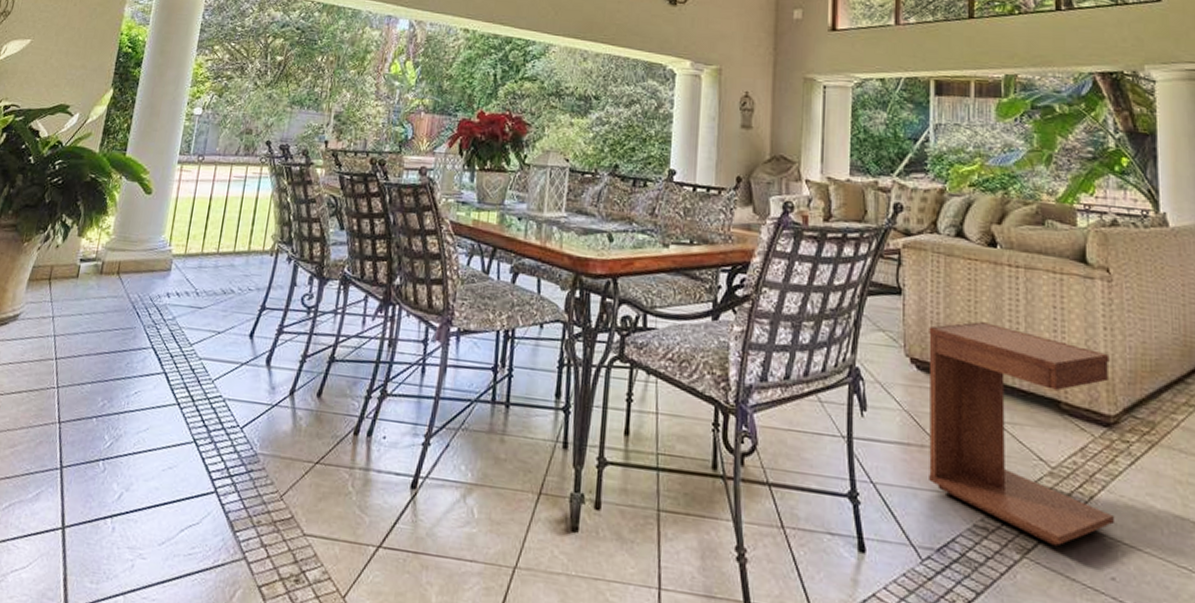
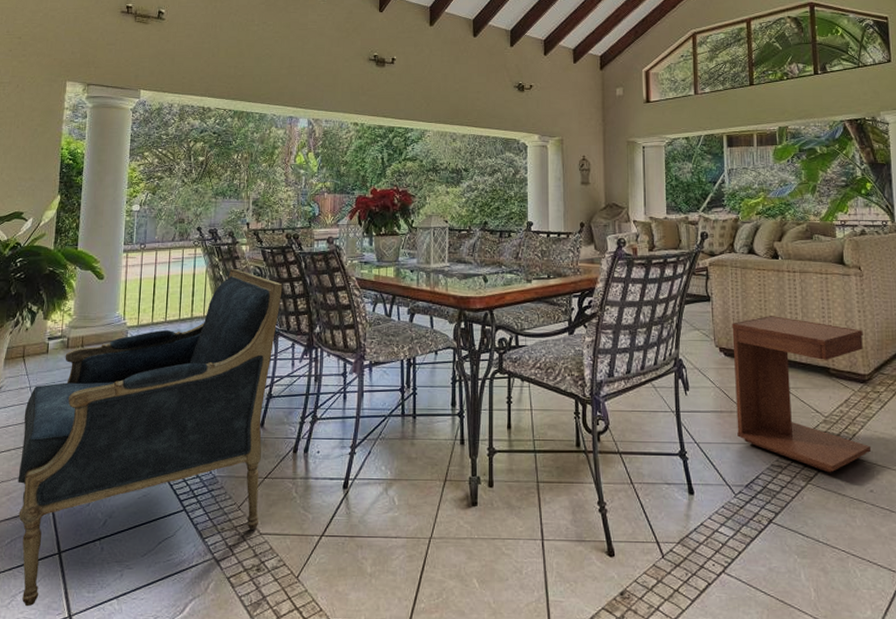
armchair: none [13,196,361,592] -> present [17,269,283,607]

